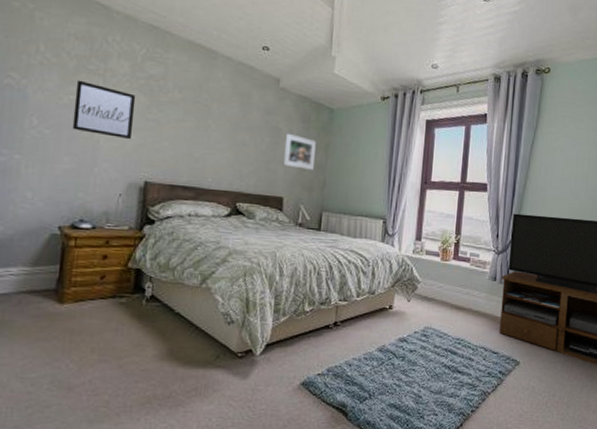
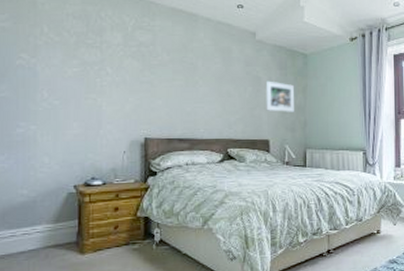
wall art: present [72,80,136,140] -> none [77,54,130,102]

